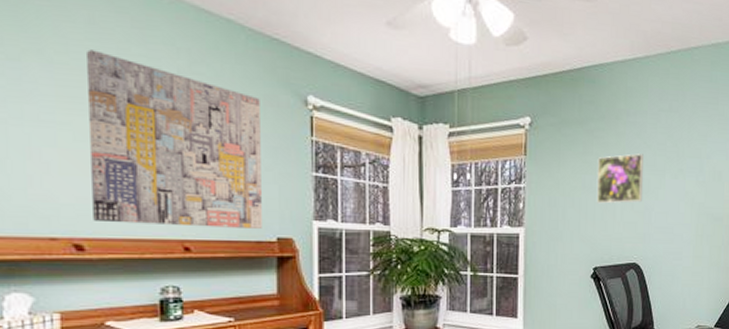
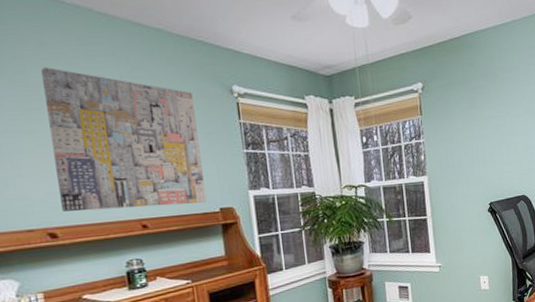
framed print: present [597,153,643,204] -> none [483,103,523,149]

